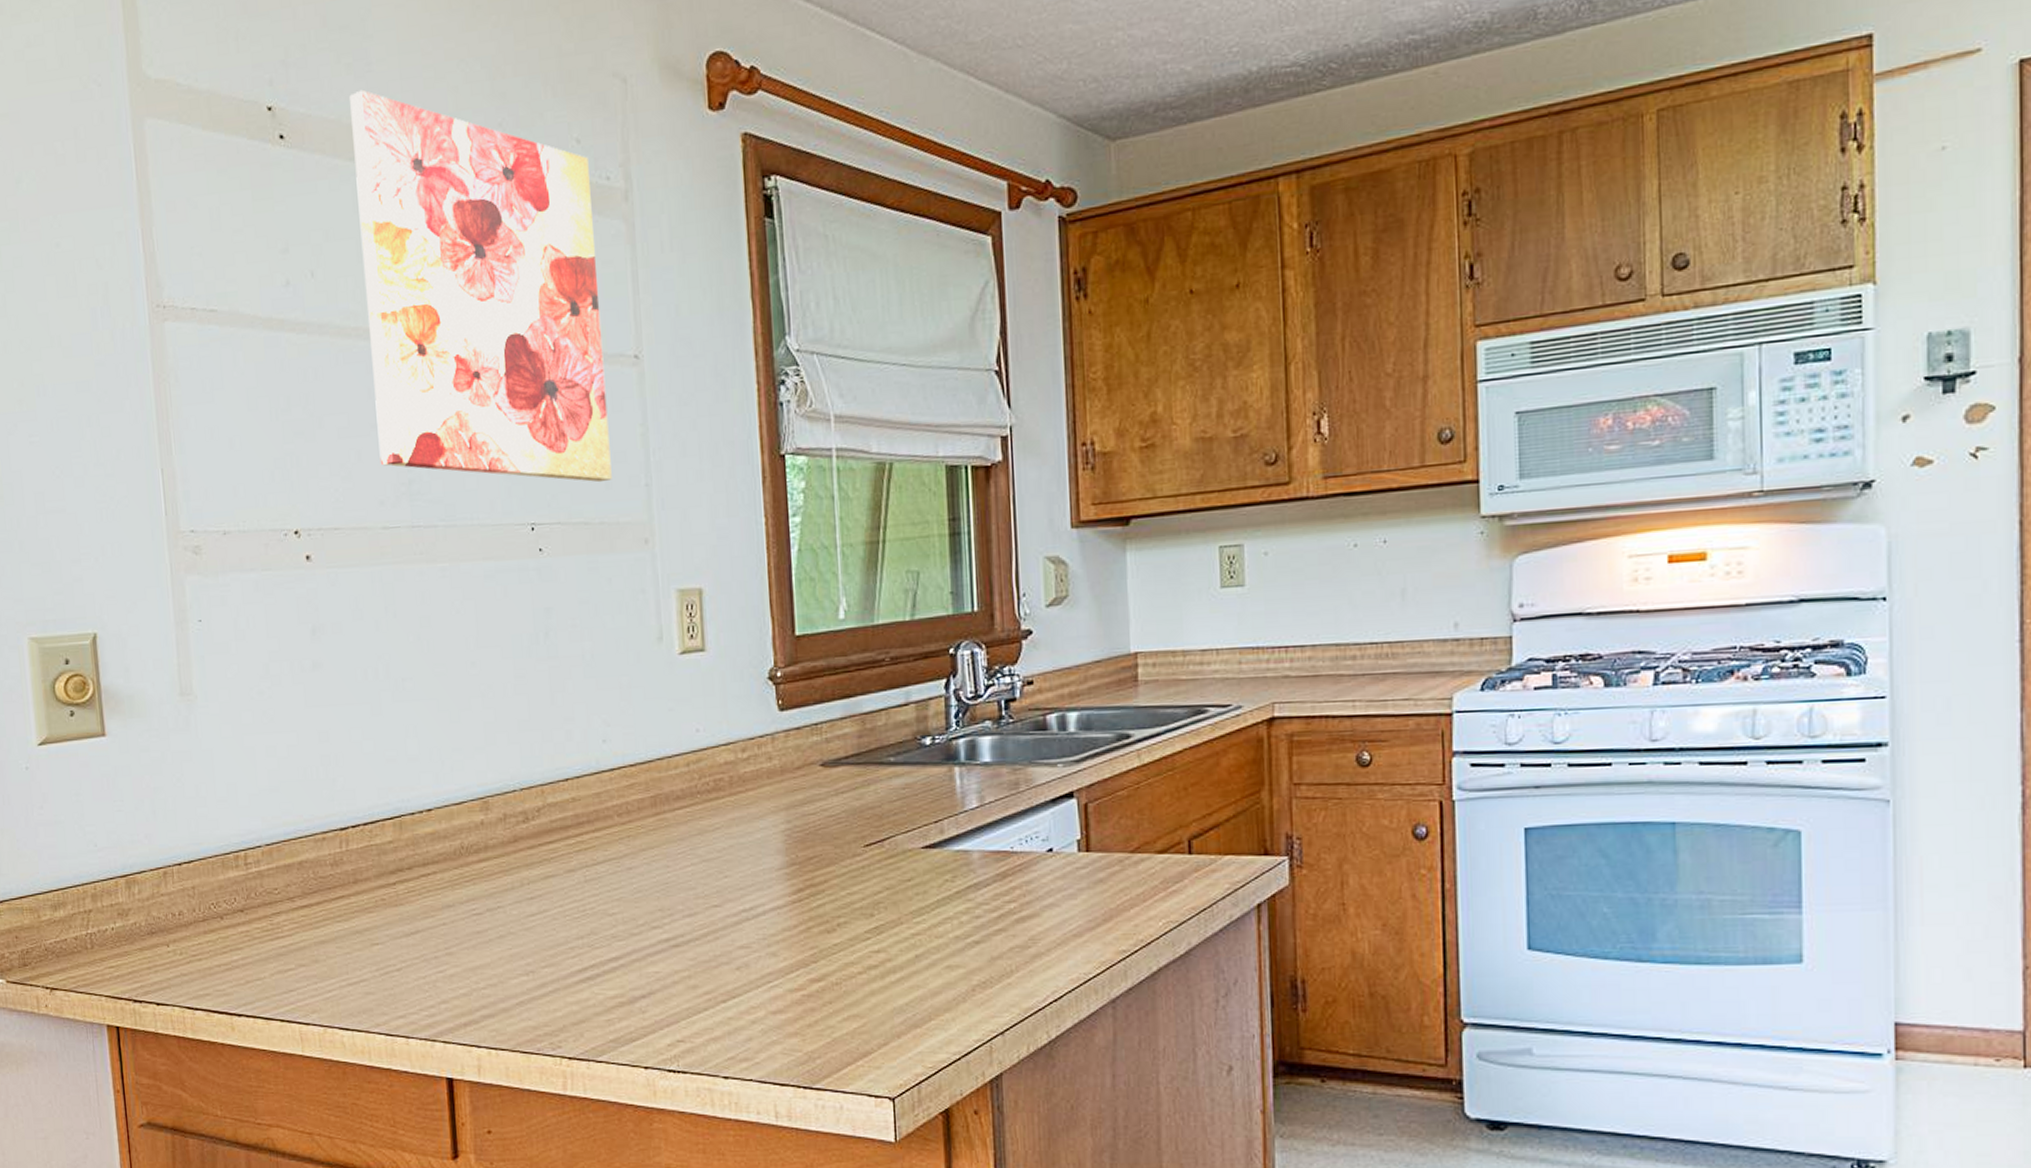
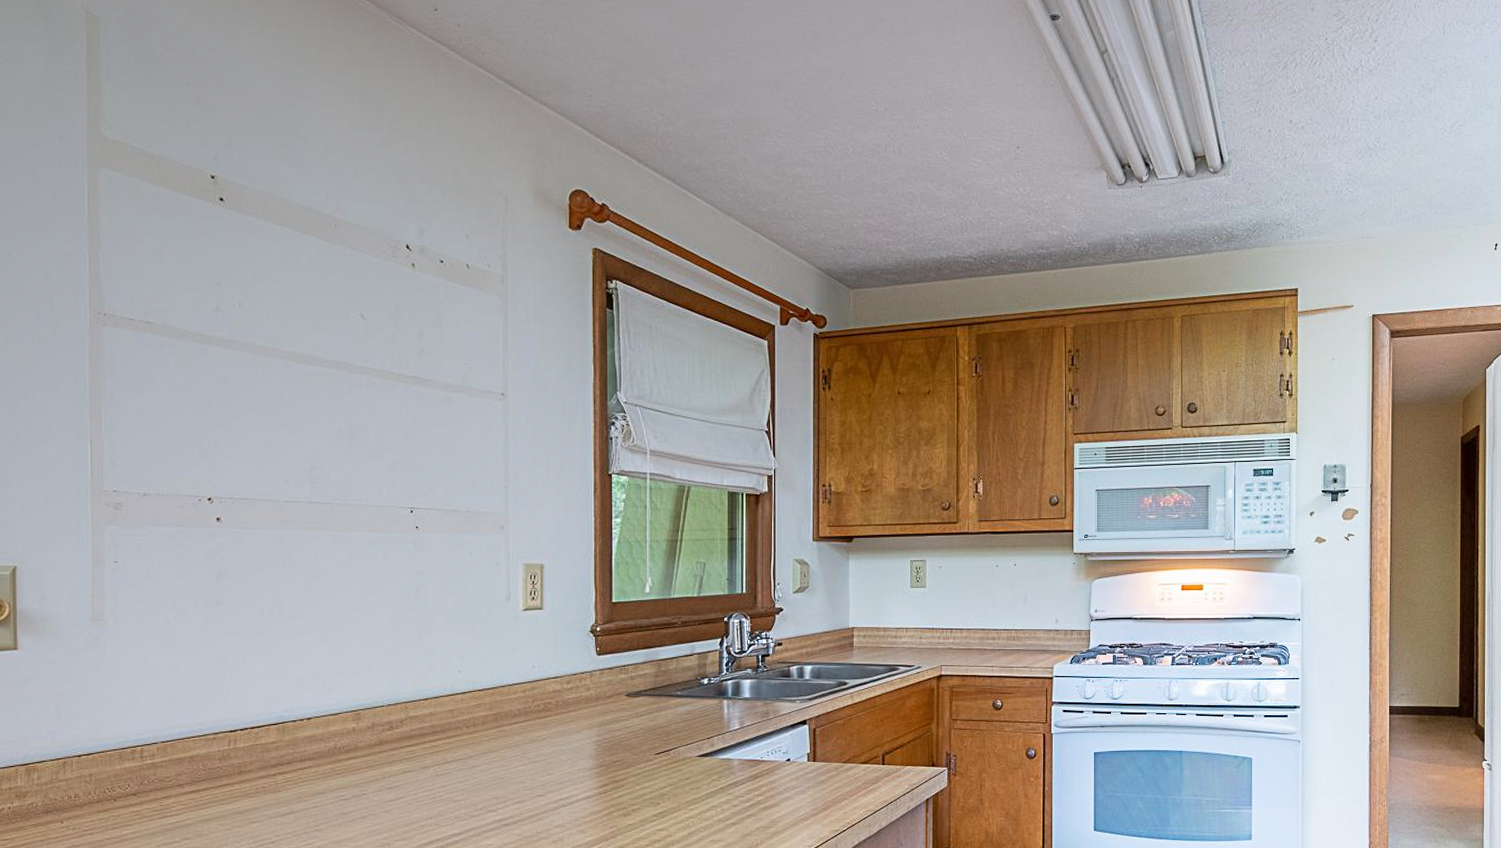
wall art: present [350,89,612,483] -> none [283,174,478,482]

